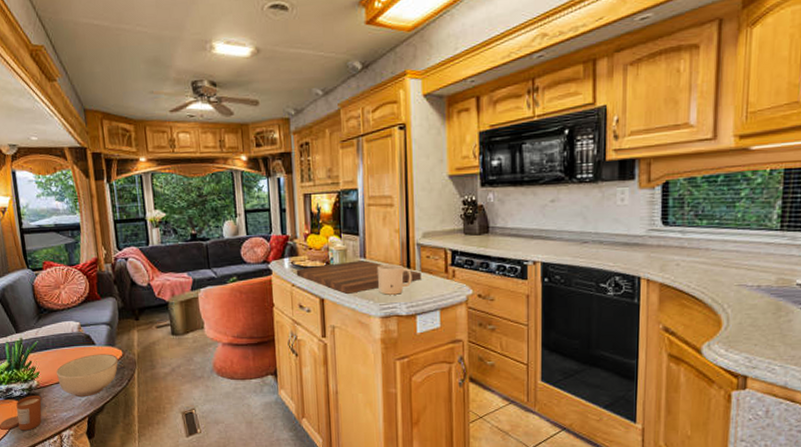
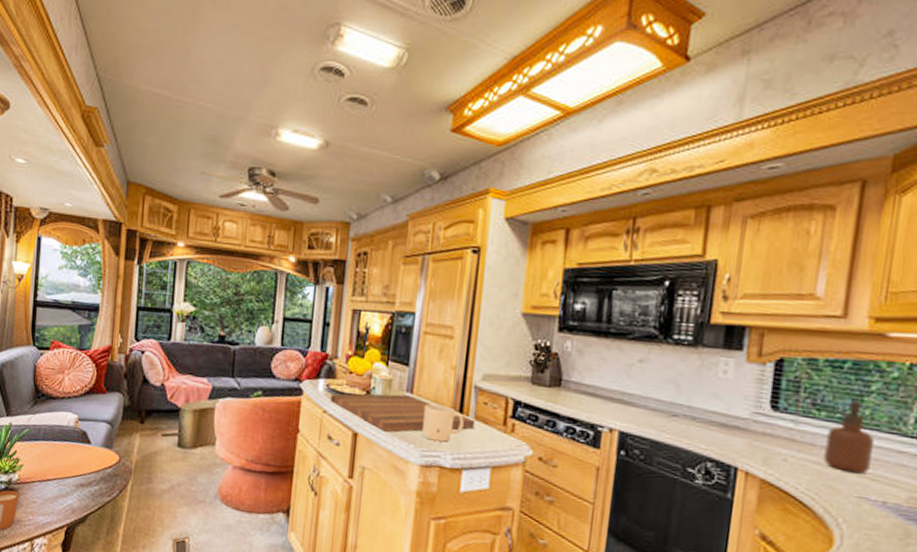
bowl: present [56,354,118,397] -> none [41,454,113,503]
soap dispenser: none [708,207,746,267] -> present [823,400,874,474]

